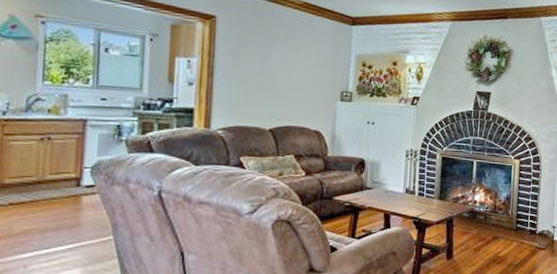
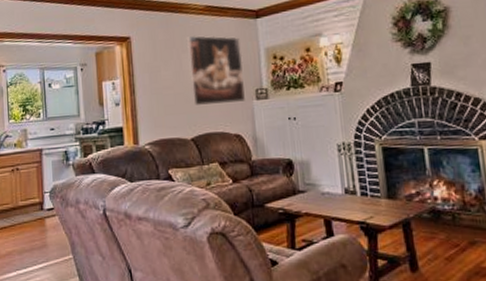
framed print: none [275,27,334,101] -> present [186,35,245,105]

